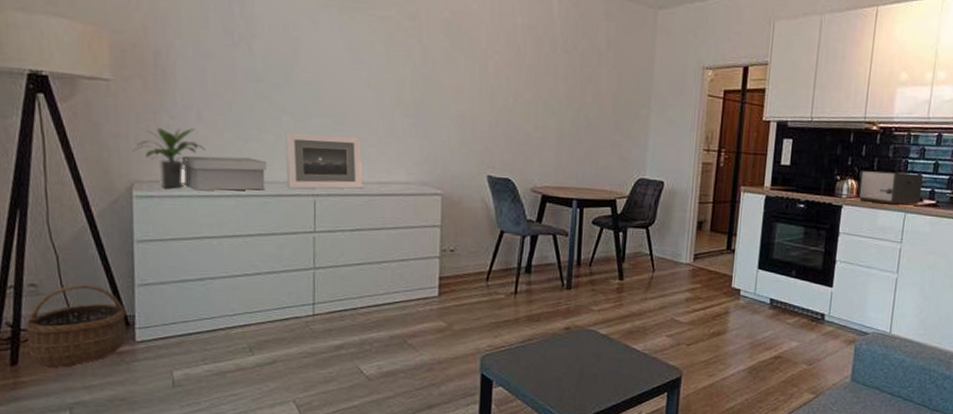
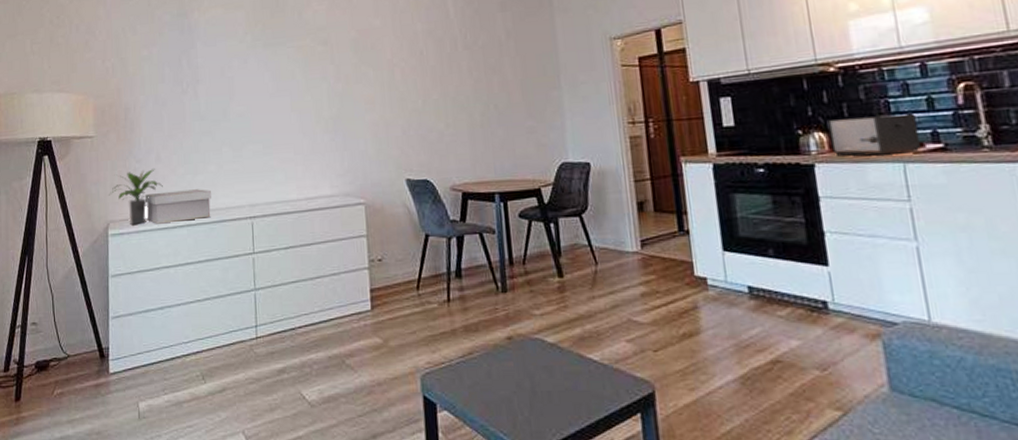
wicker basket: present [24,284,128,367] -> none [26,320,103,401]
picture frame: present [285,132,363,189] -> none [226,157,293,214]

